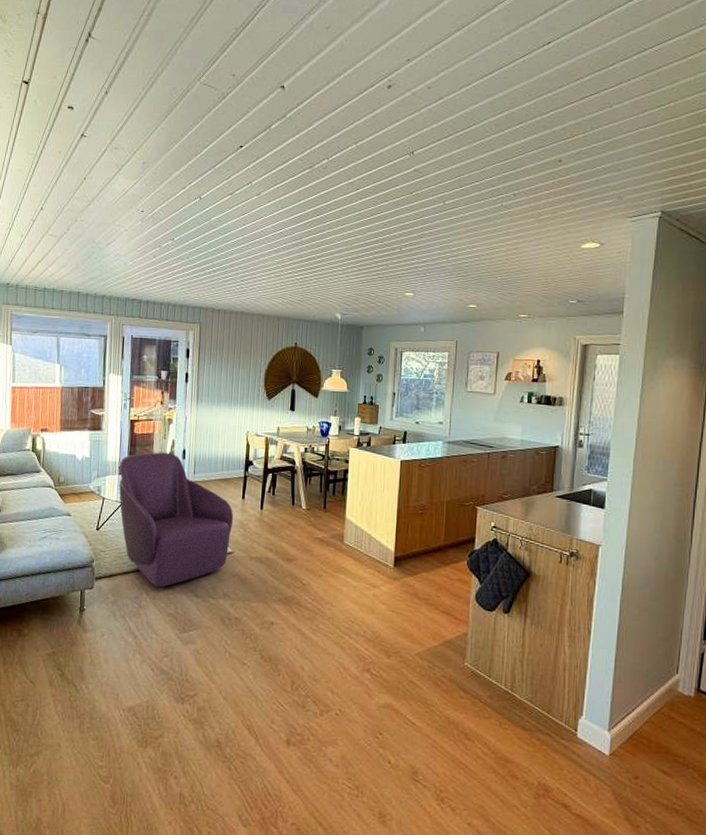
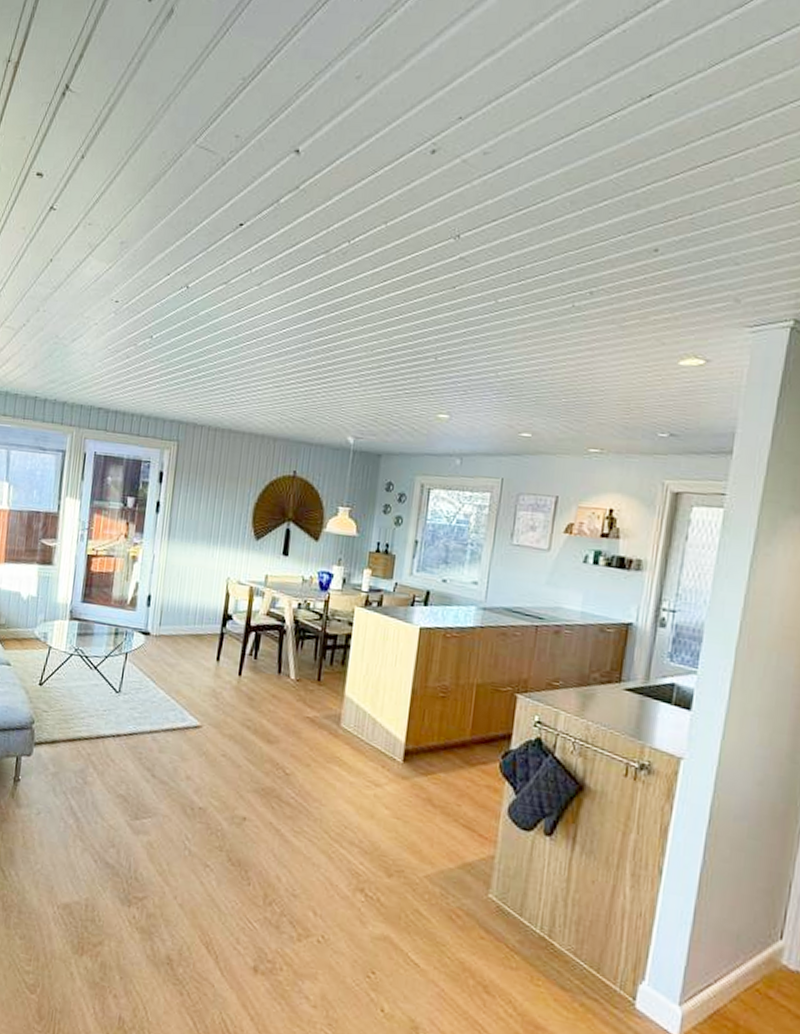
armchair: present [119,452,234,588] -> none [68,596,205,763]

